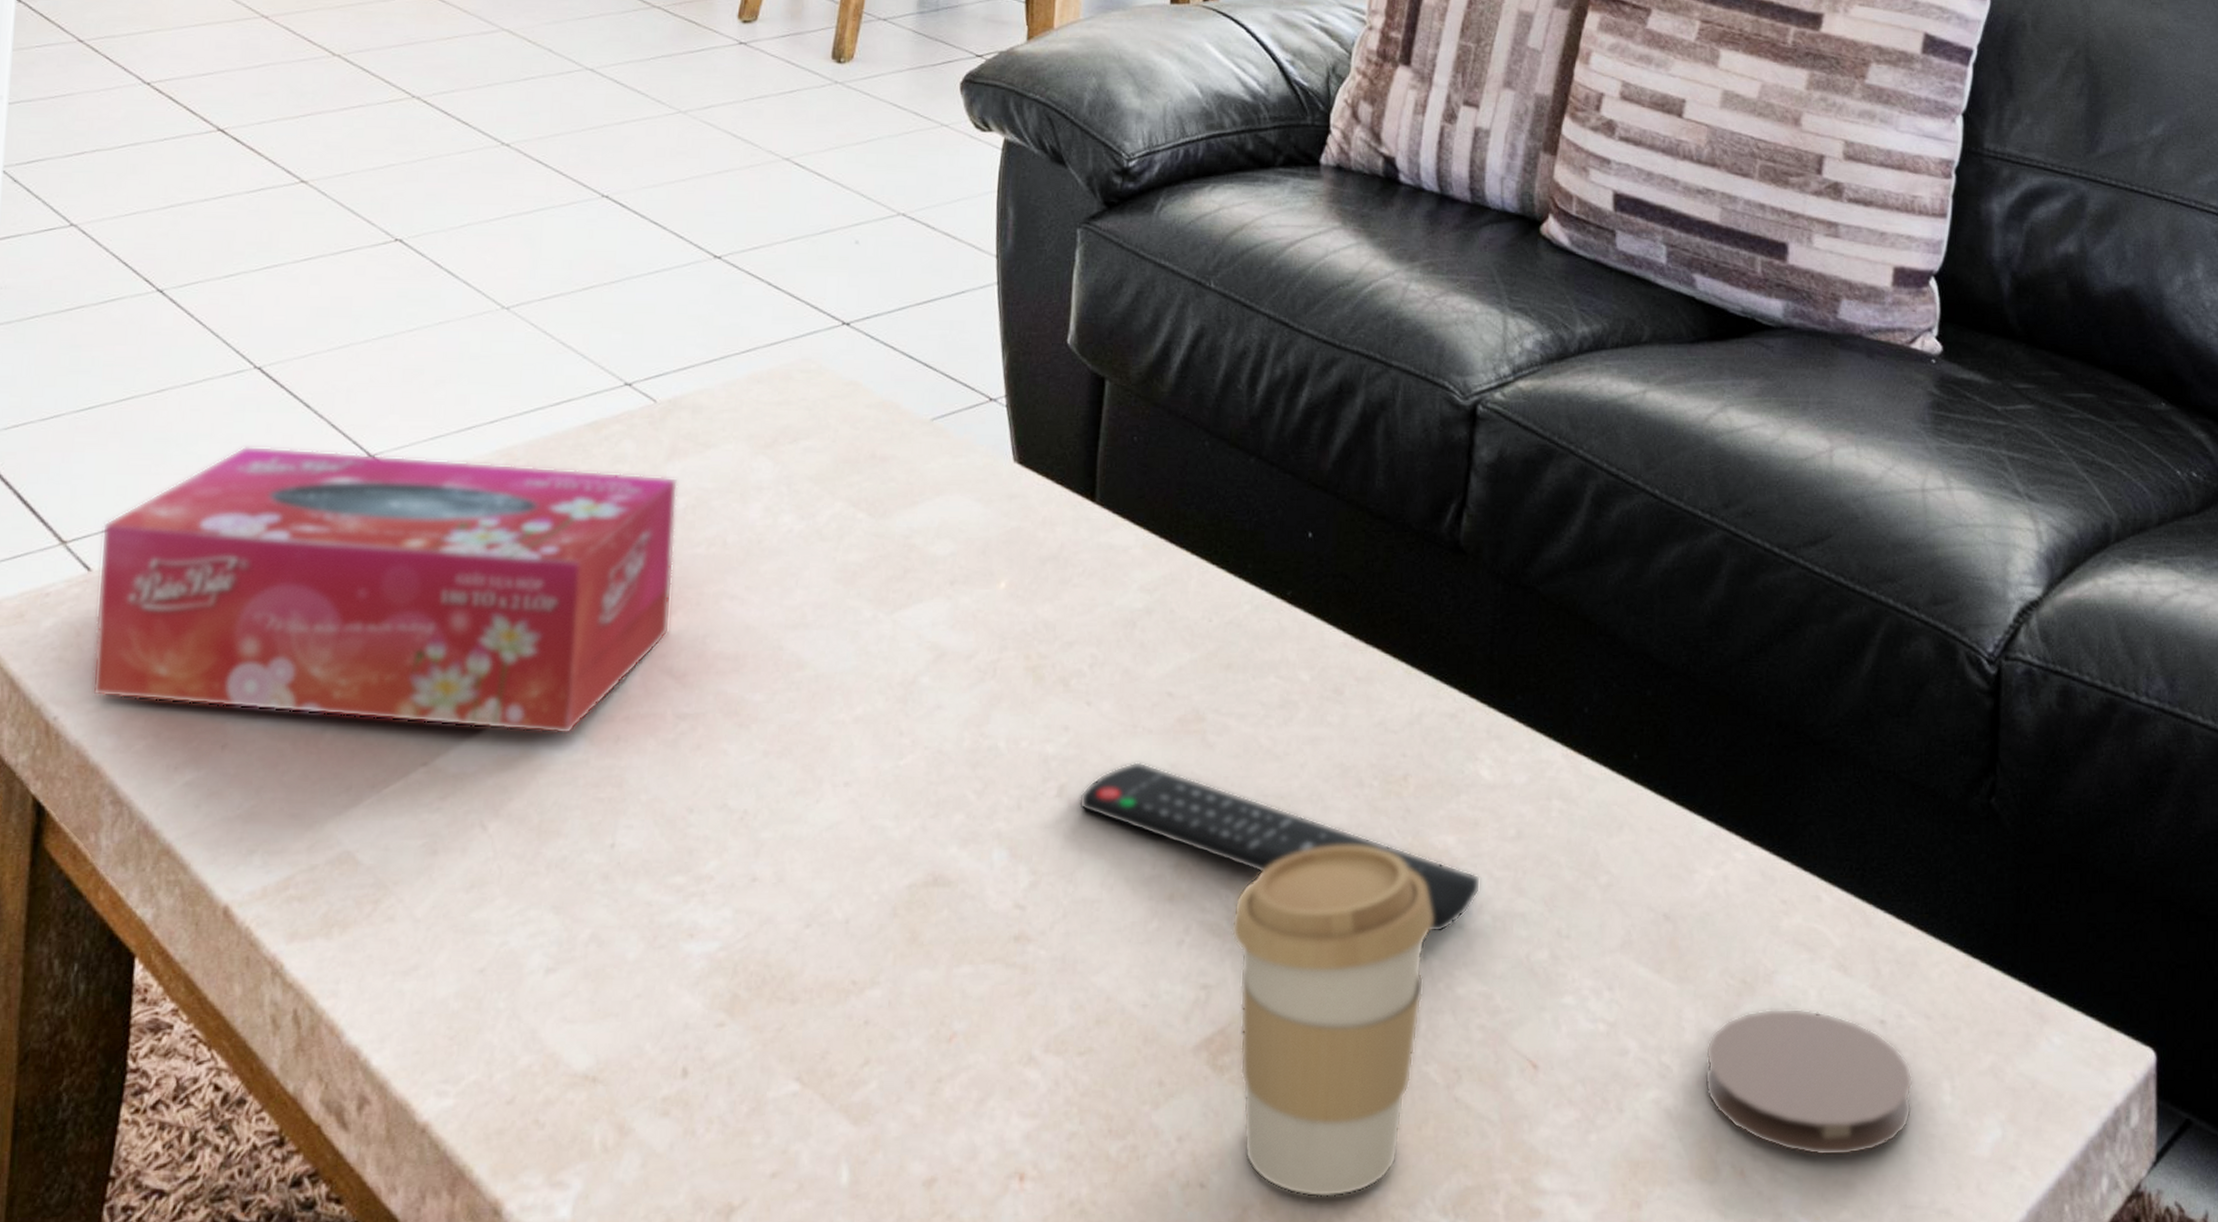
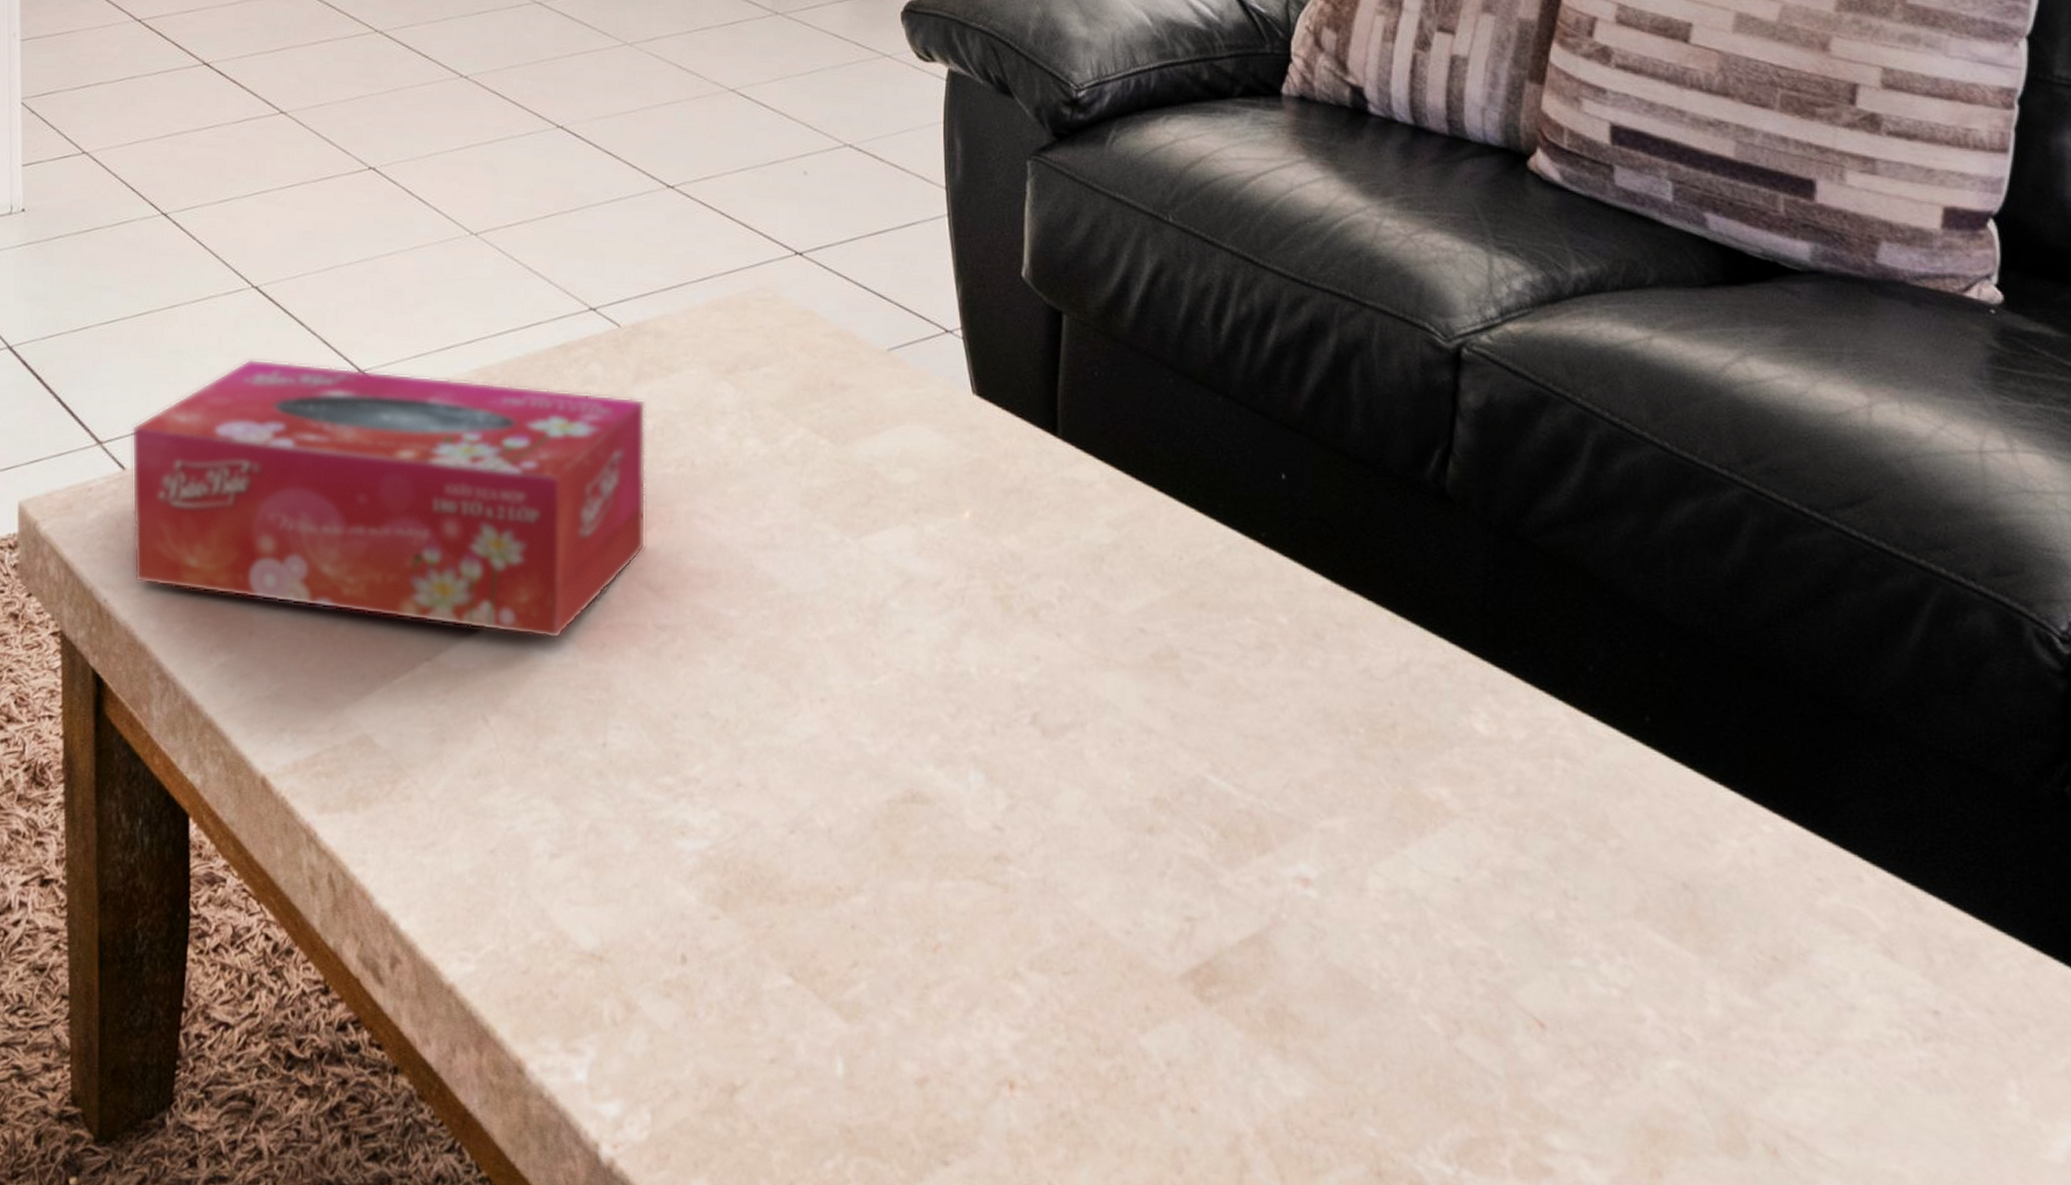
remote control: present [1079,761,1481,933] -> none [1054,694,1479,884]
coffee cup: present [1231,845,1434,1197] -> none [1214,789,1428,1135]
coaster: present [1704,1008,1913,1156] -> none [1731,988,1973,1146]

